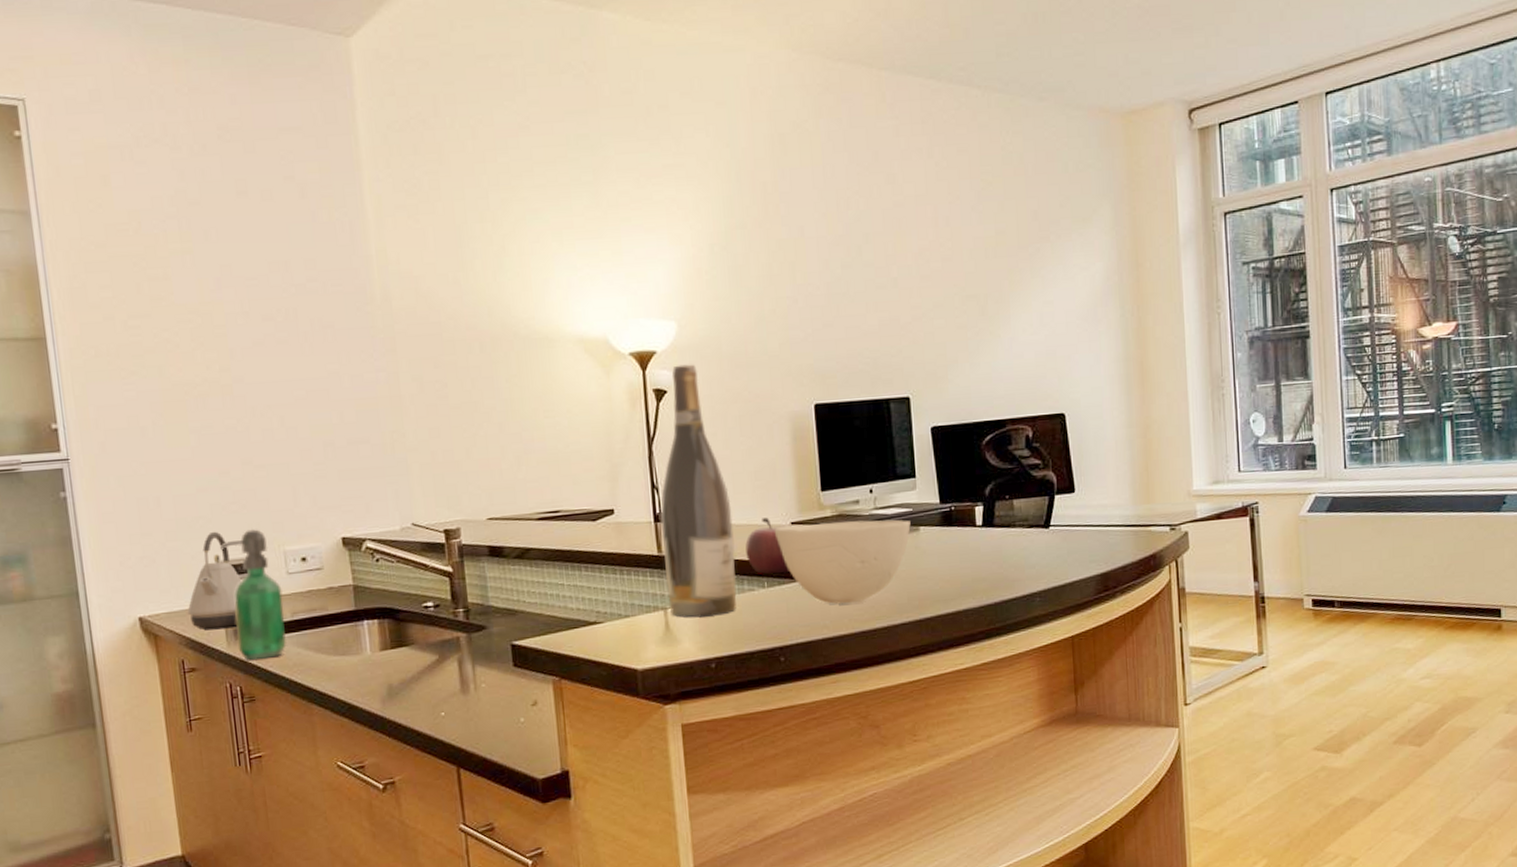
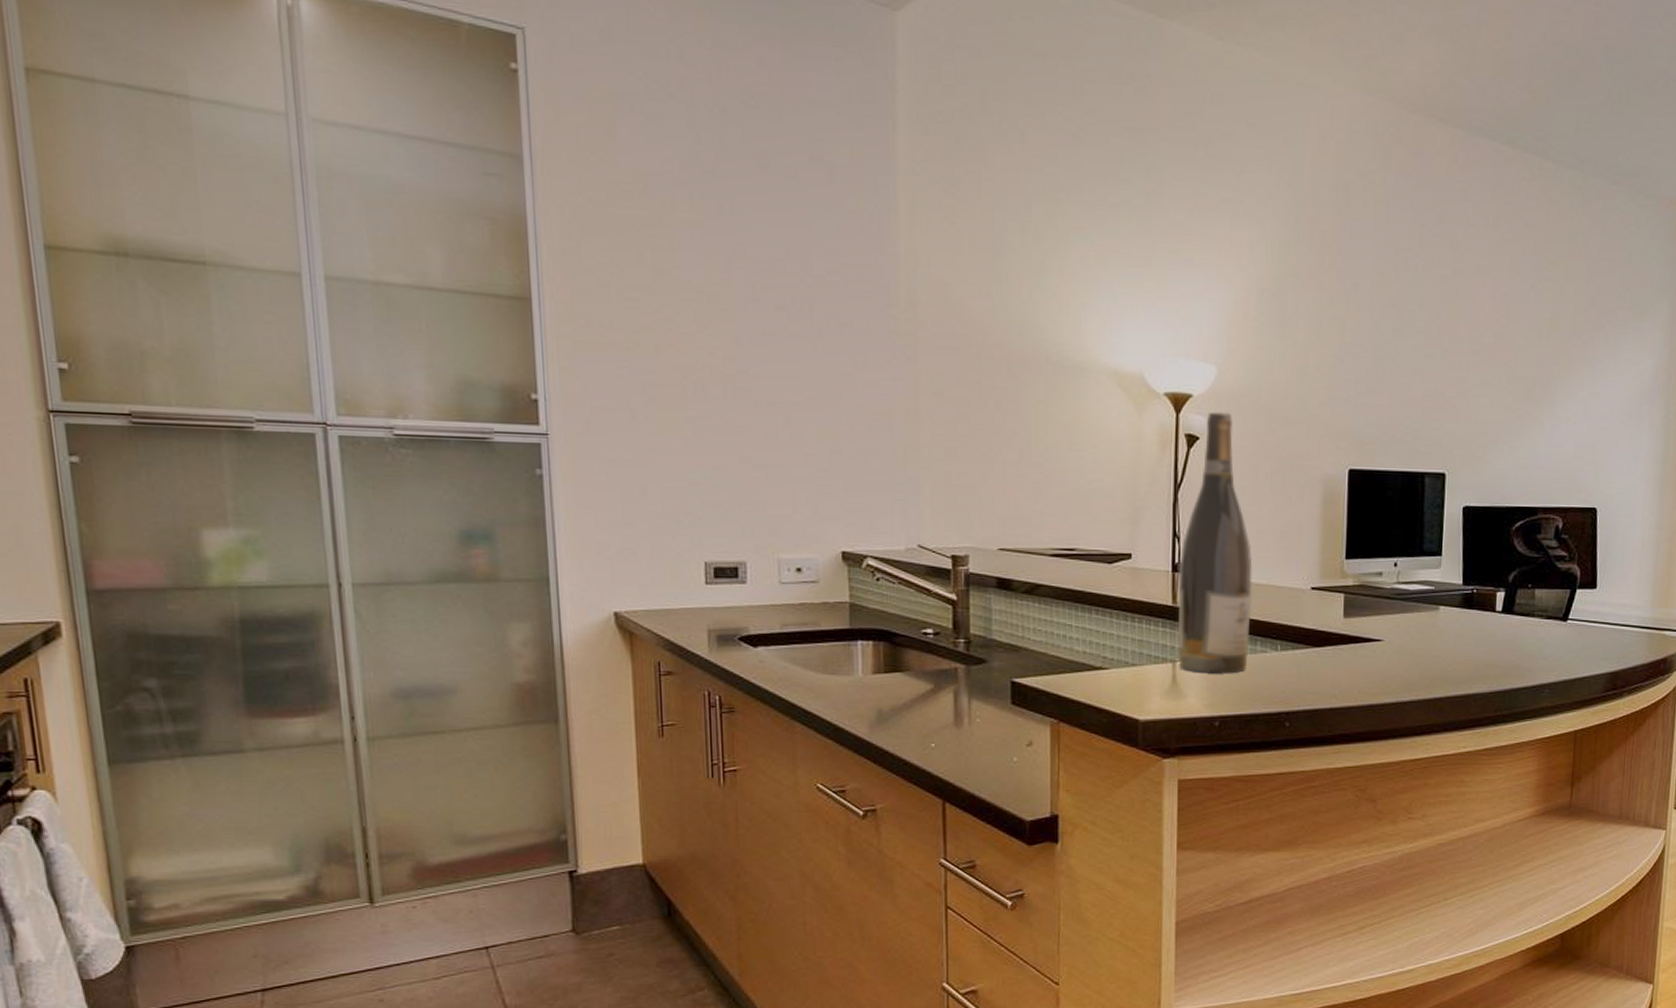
kettle: present [187,531,242,630] -> none [668,529,730,633]
soap dispenser: present [220,528,288,660] -> none [709,531,774,671]
fruit: present [745,517,791,574] -> none [1262,580,1306,638]
bowl: present [774,519,911,604] -> none [1293,590,1431,675]

